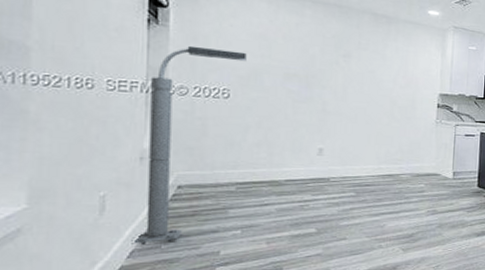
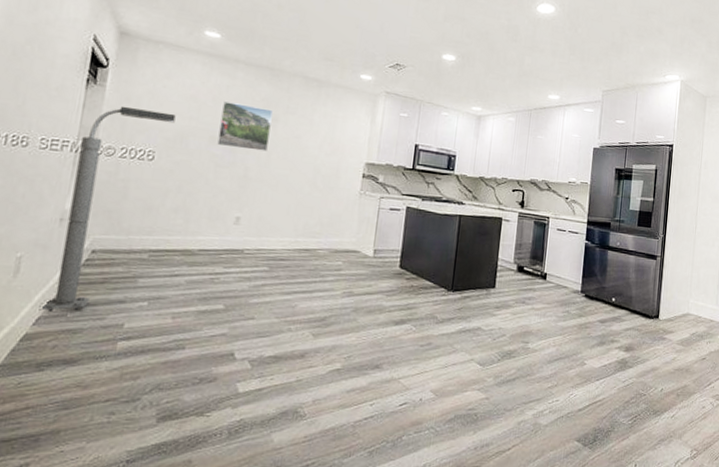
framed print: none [292,39,345,86] -> present [217,101,273,152]

